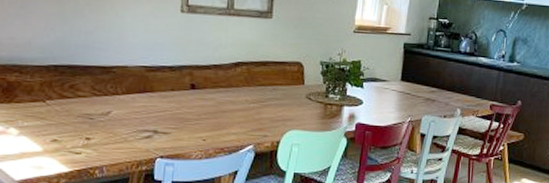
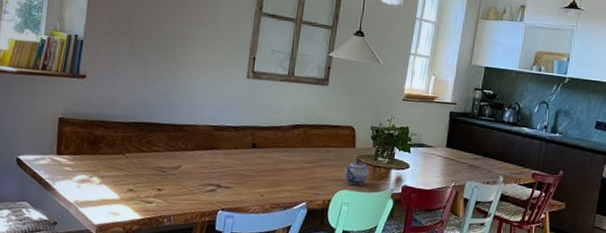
teapot: none [293,98,320,125] -> present [344,160,369,186]

